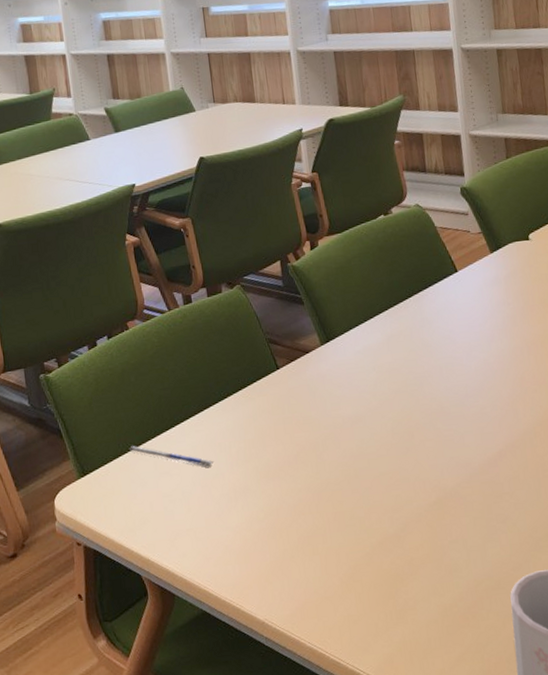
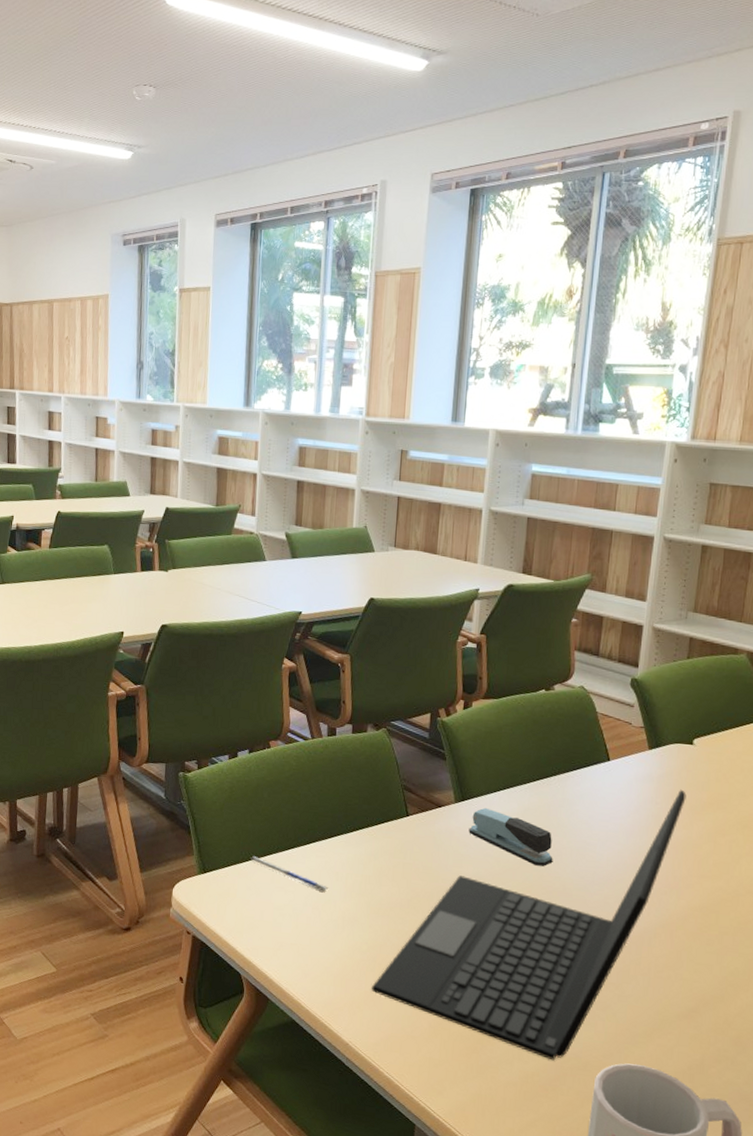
laptop: none [275,285,535,587] -> present [371,789,686,1061]
stapler: none [339,343,426,391] -> present [468,807,553,866]

